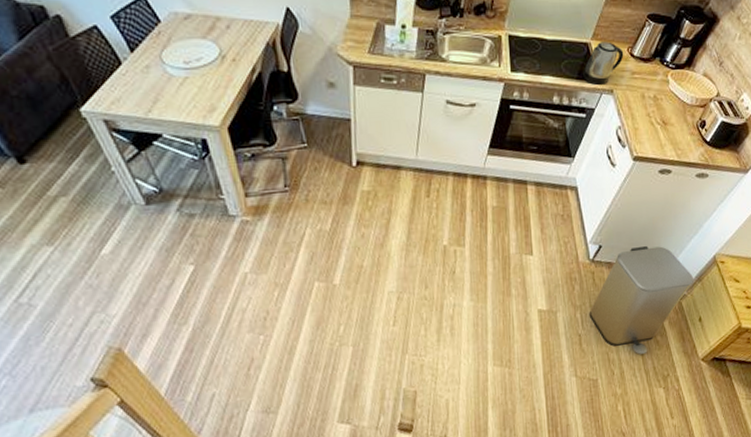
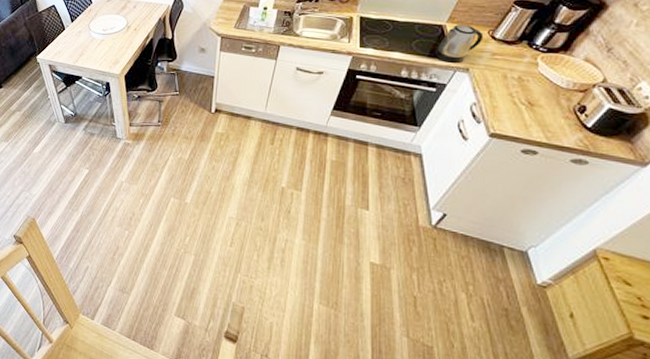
pedal bin: present [589,245,693,355] -> none [427,222,563,335]

